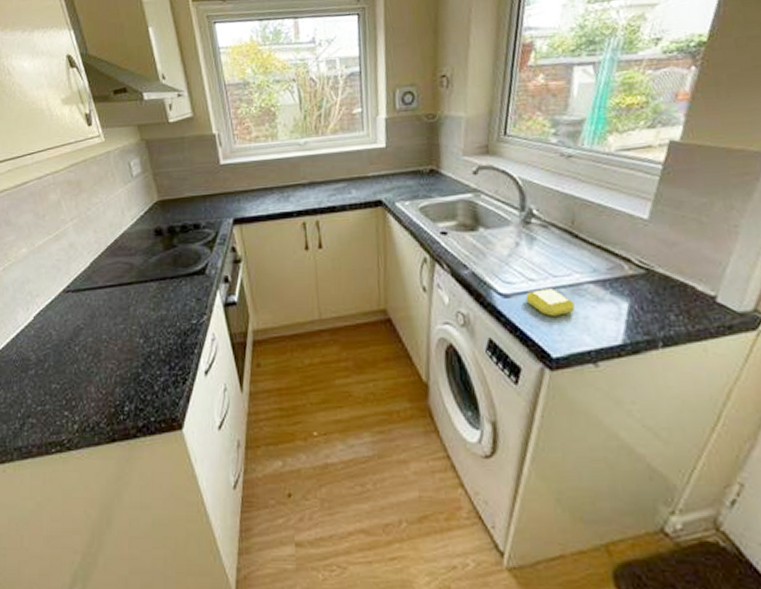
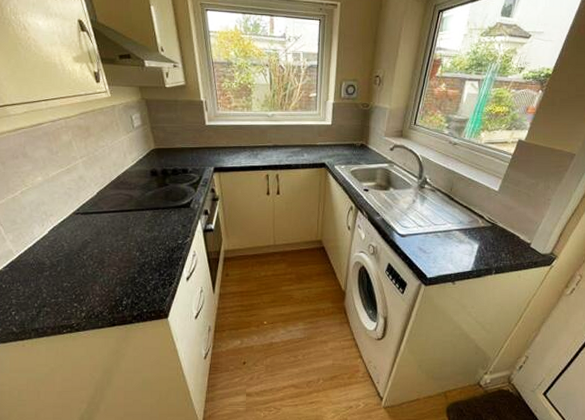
soap bar: present [525,288,575,316] -> none [415,232,445,251]

